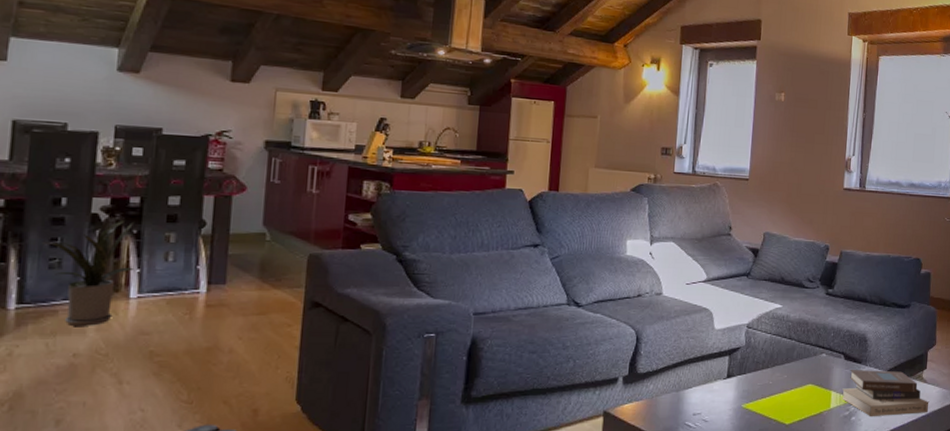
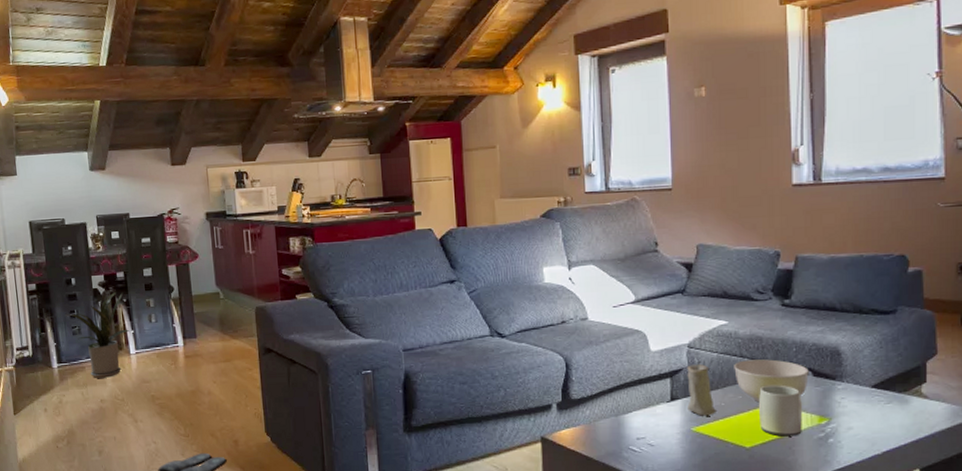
candle: none [740,341,765,393] -> present [686,362,716,416]
bowl: none [783,342,842,382] -> present [734,359,809,403]
mug: none [799,366,835,414] -> present [758,385,803,437]
books: present [842,370,928,417] -> none [814,386,932,439]

